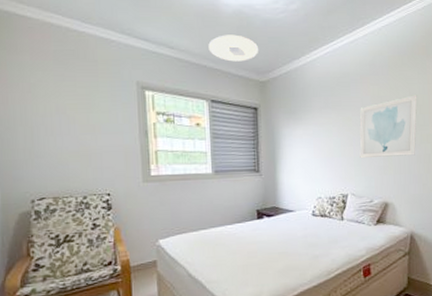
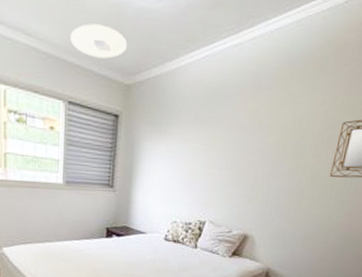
wall art: present [359,95,417,159] -> none [225,116,302,187]

